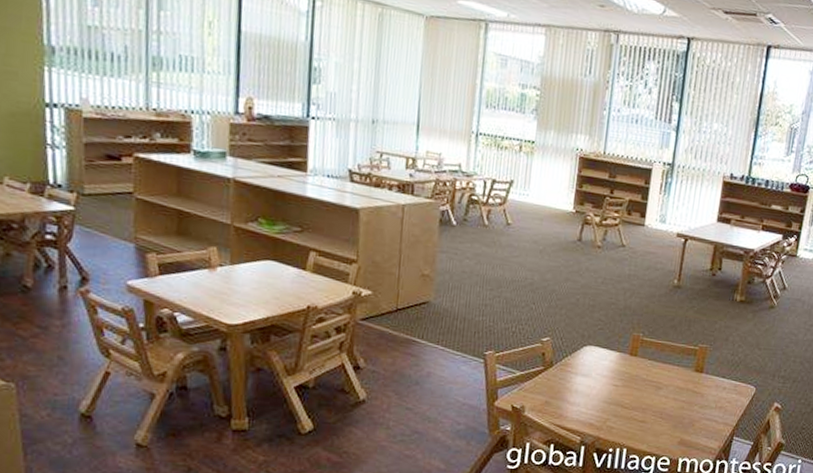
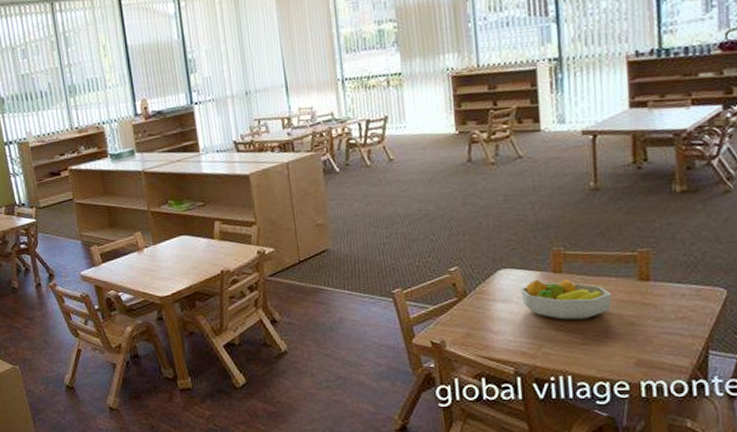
fruit bowl: none [599,359,672,400] -> present [521,279,612,320]

